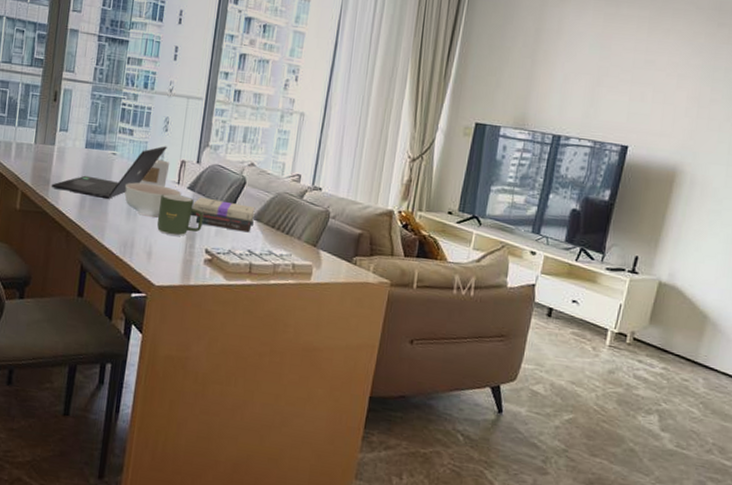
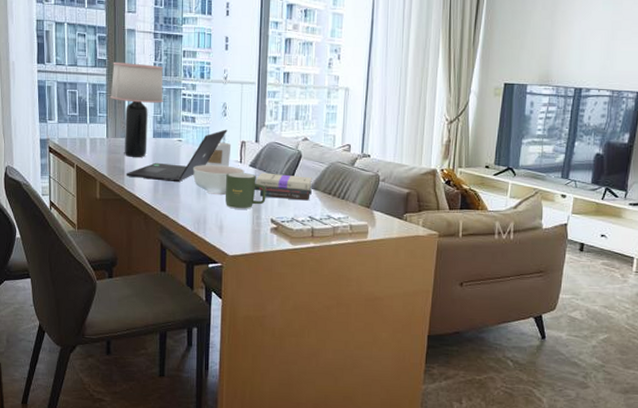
table lamp: none [43,62,105,169] -> present [110,61,164,157]

